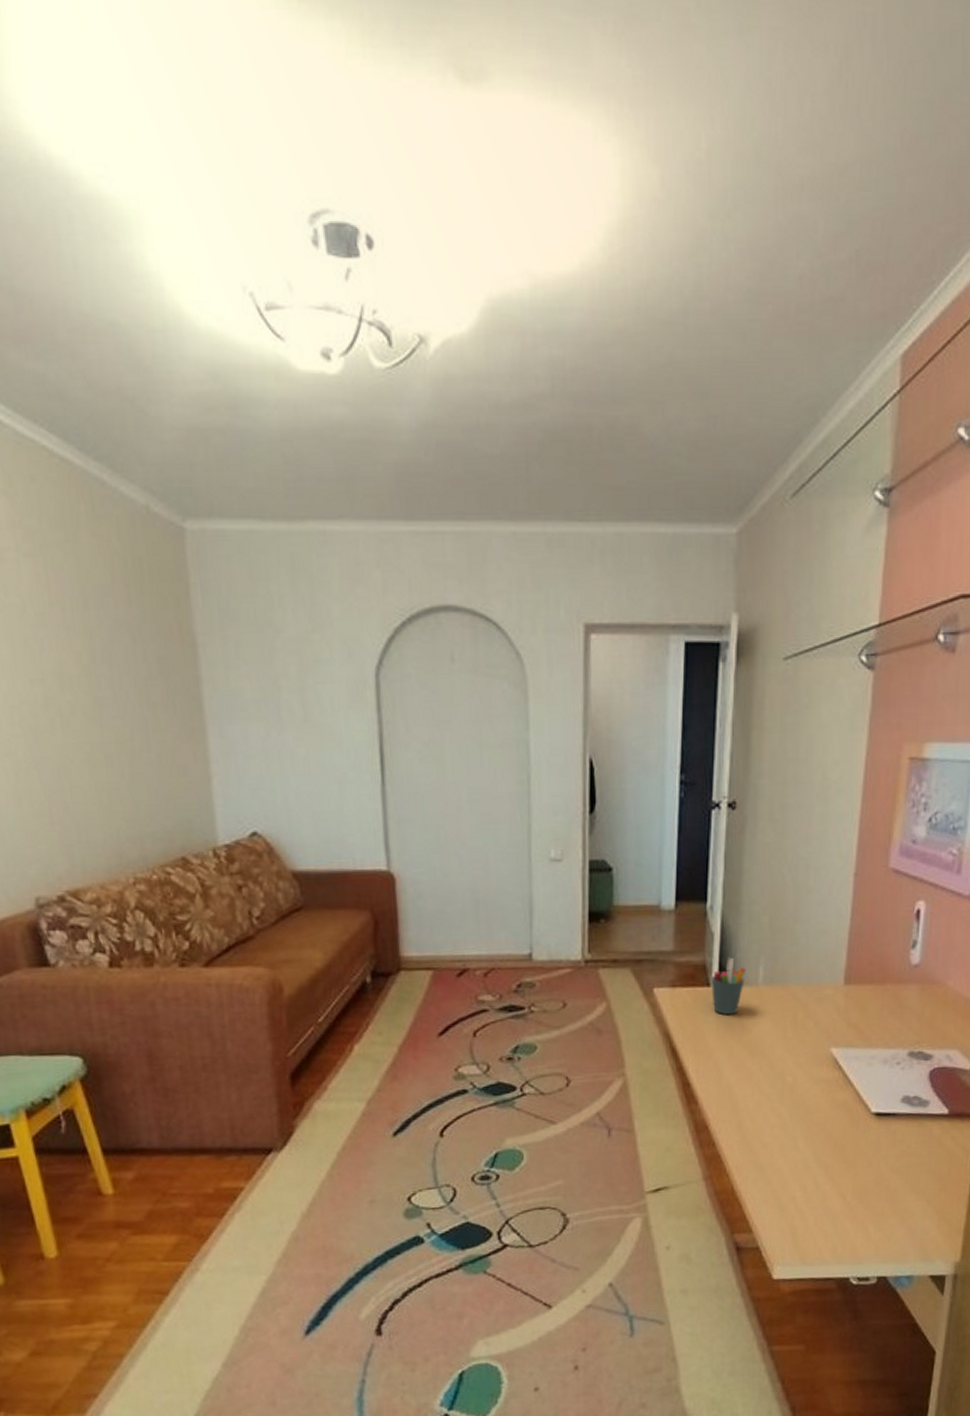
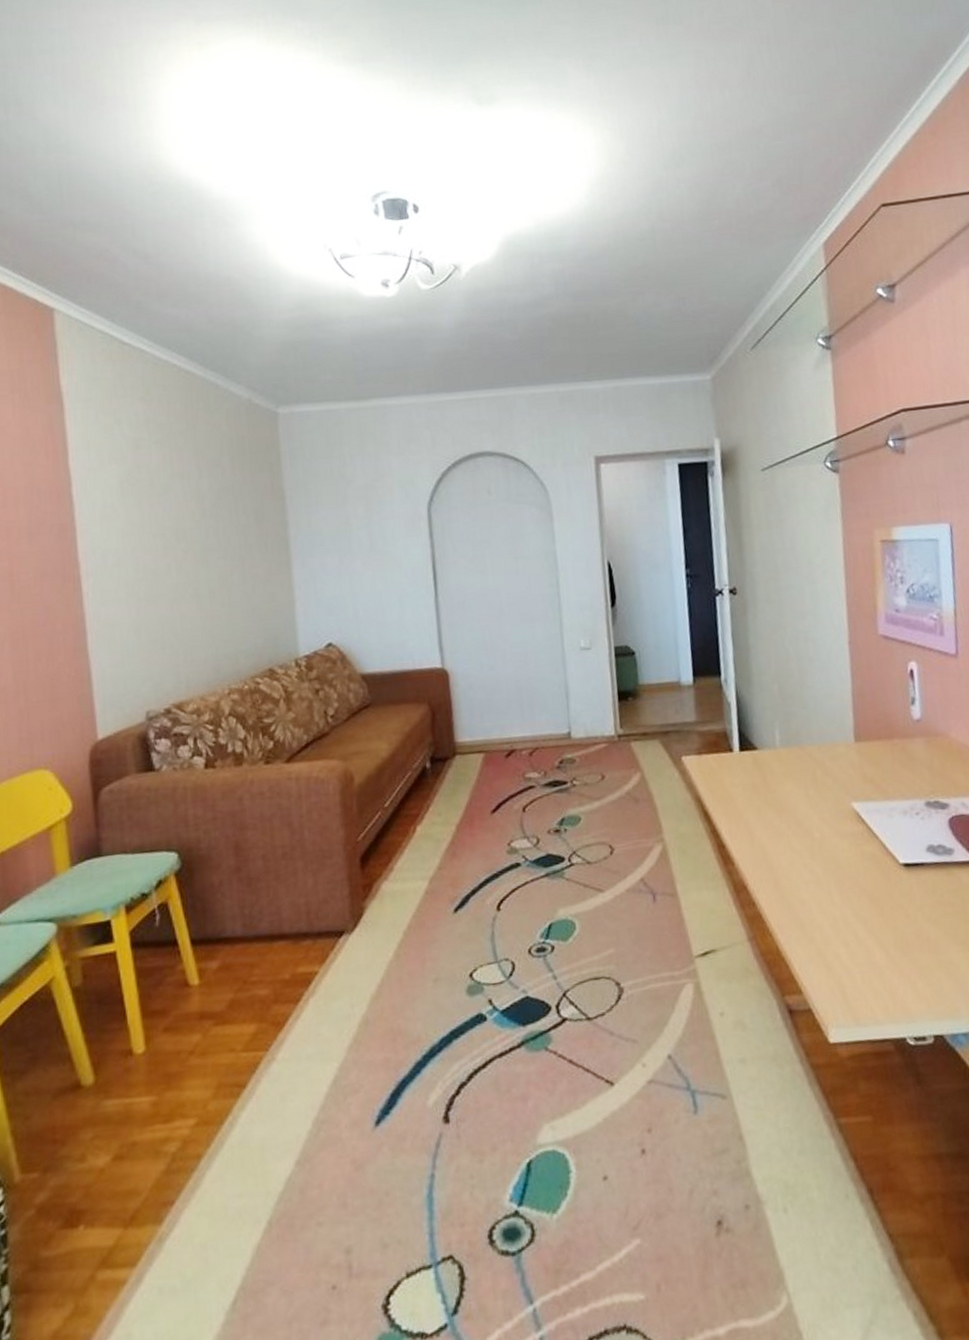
pen holder: present [710,957,746,1014] -> none [732,724,764,777]

